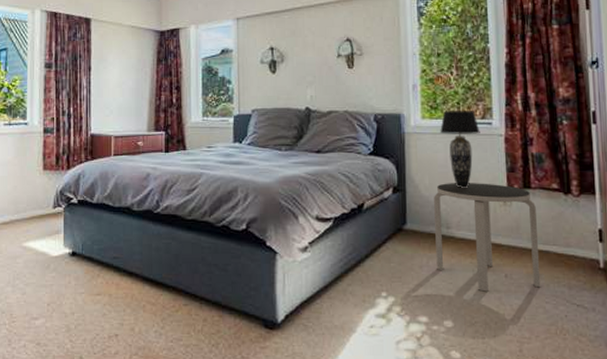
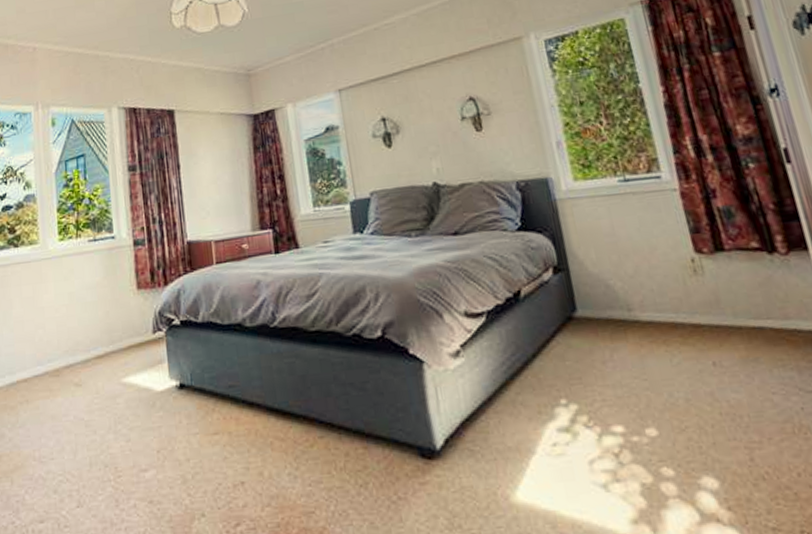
side table: present [434,183,541,292] -> none [605,249,762,387]
table lamp: present [440,111,480,188] -> none [598,164,649,260]

